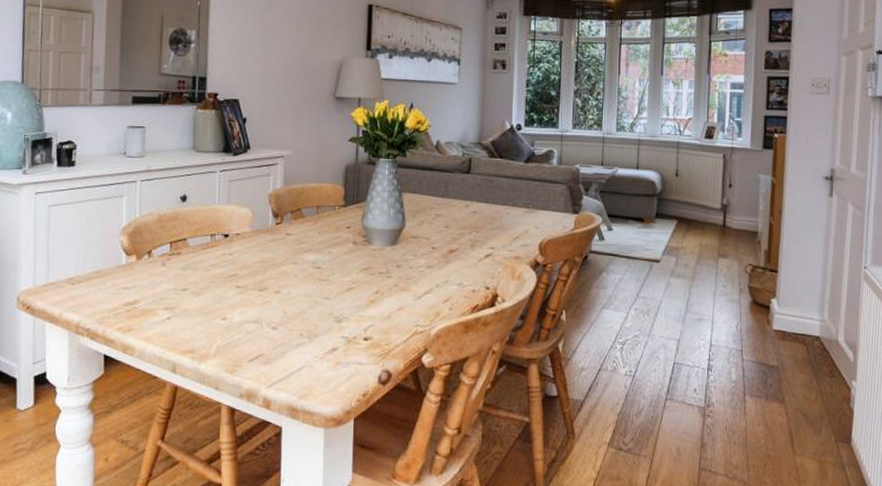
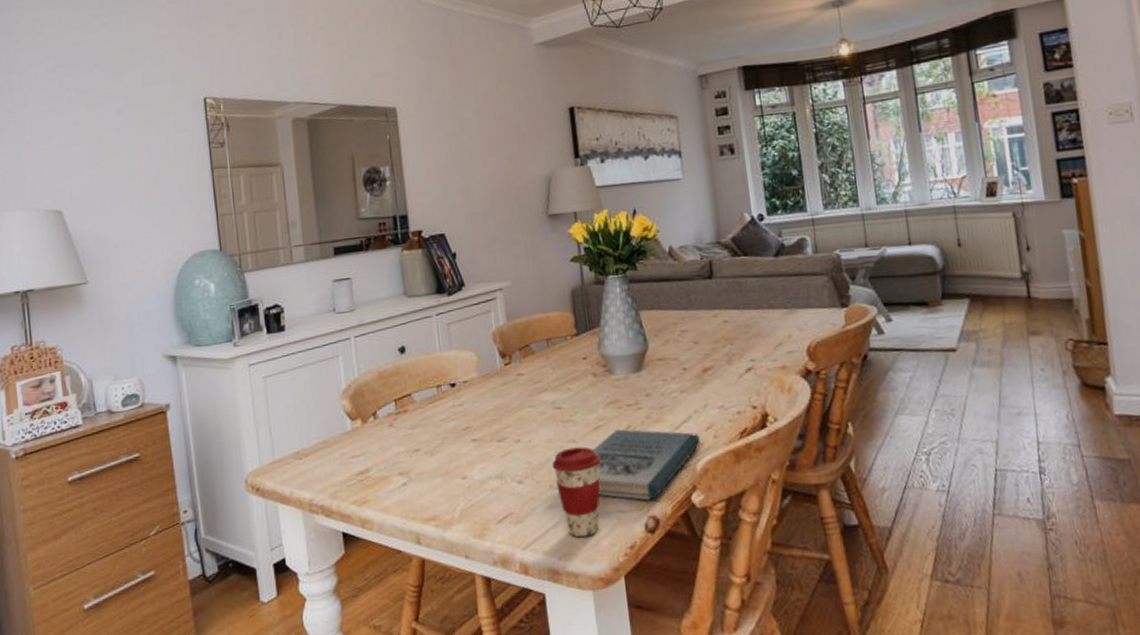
coffee cup: none [305,303,349,382] -> present [551,446,601,538]
book: none [342,293,437,357] -> present [592,429,700,501]

